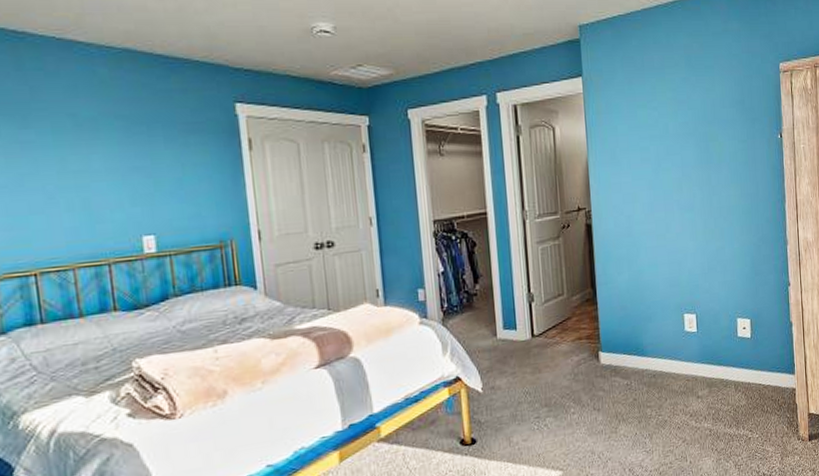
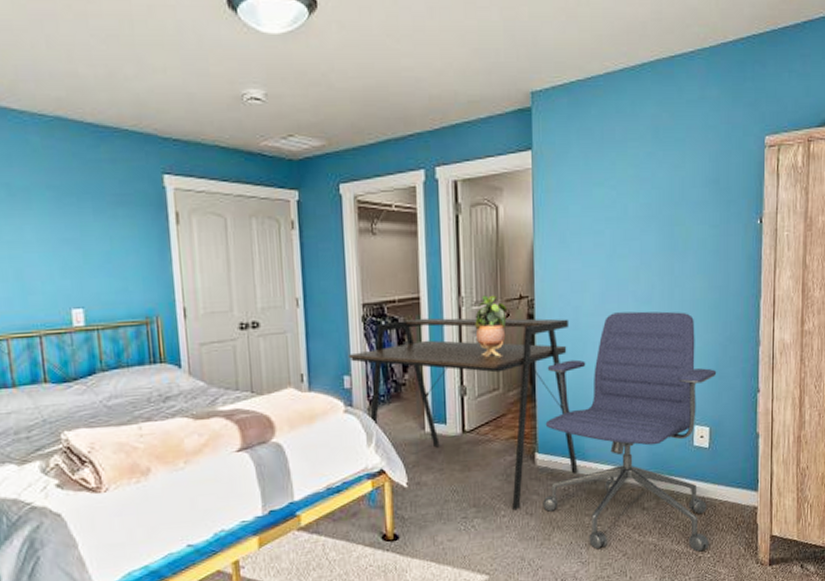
desk: none [422,227,638,408] -> present [349,317,578,511]
potted plant: none [538,208,568,266] -> present [475,295,507,358]
office chair: none [606,217,757,438] -> present [543,311,717,552]

